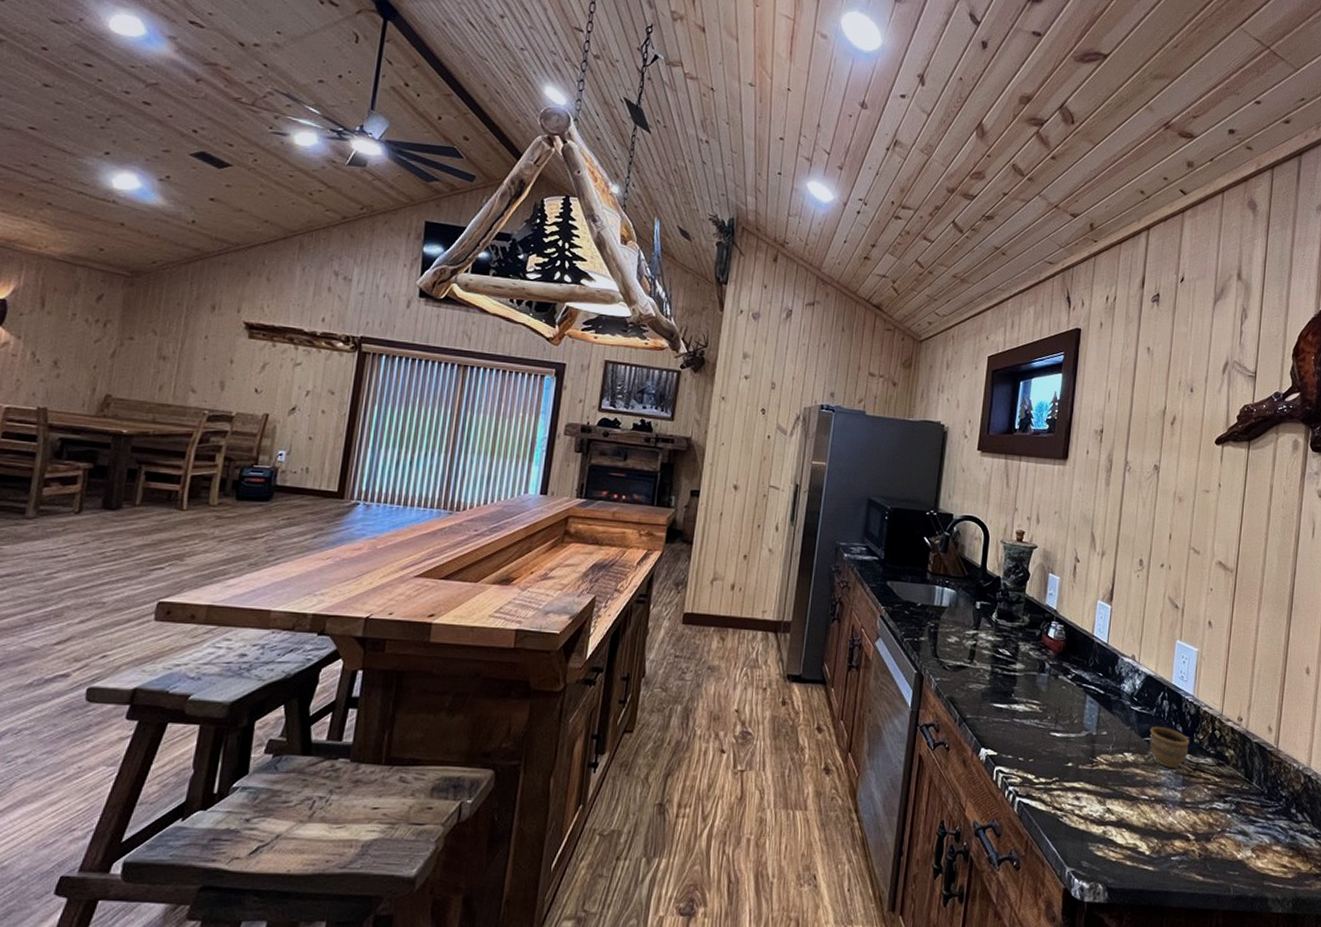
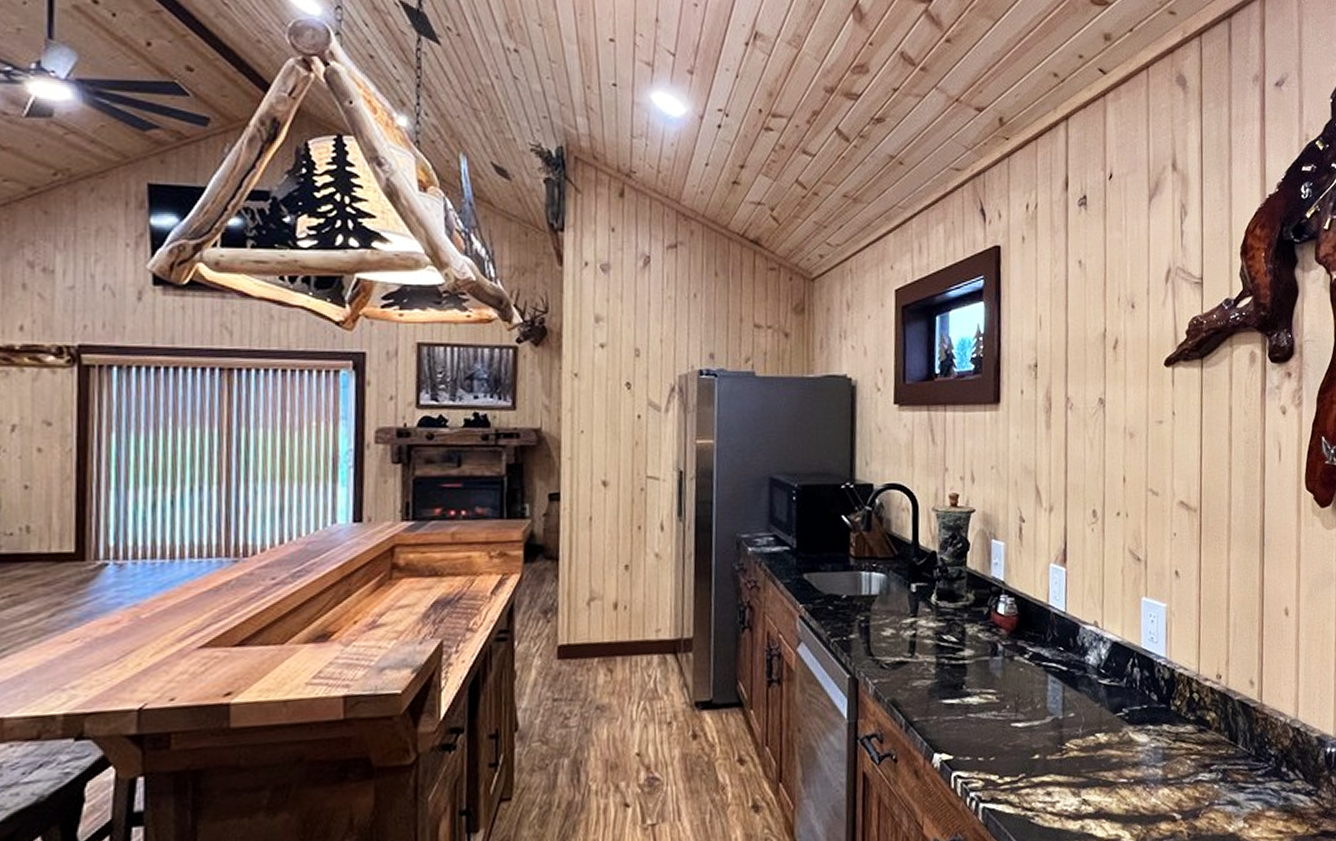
cup: present [1149,726,1190,769] -> none [1121,698,1167,744]

